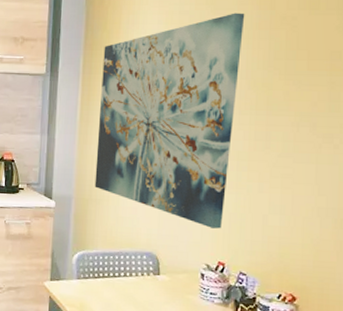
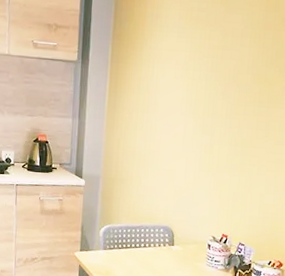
wall art: present [94,13,245,229] -> none [120,13,254,206]

